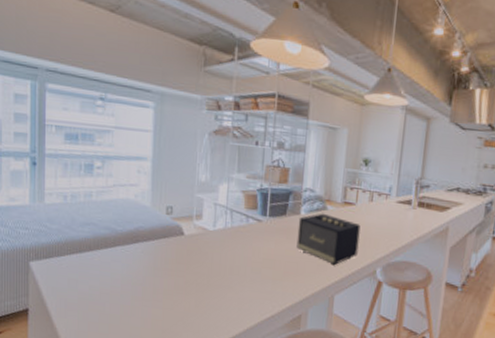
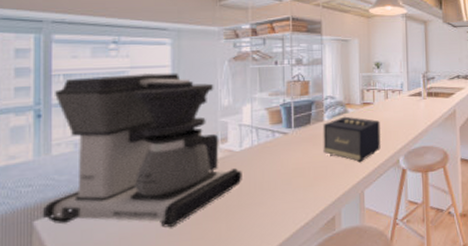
coffee maker: none [36,131,214,293] -> present [42,73,242,228]

